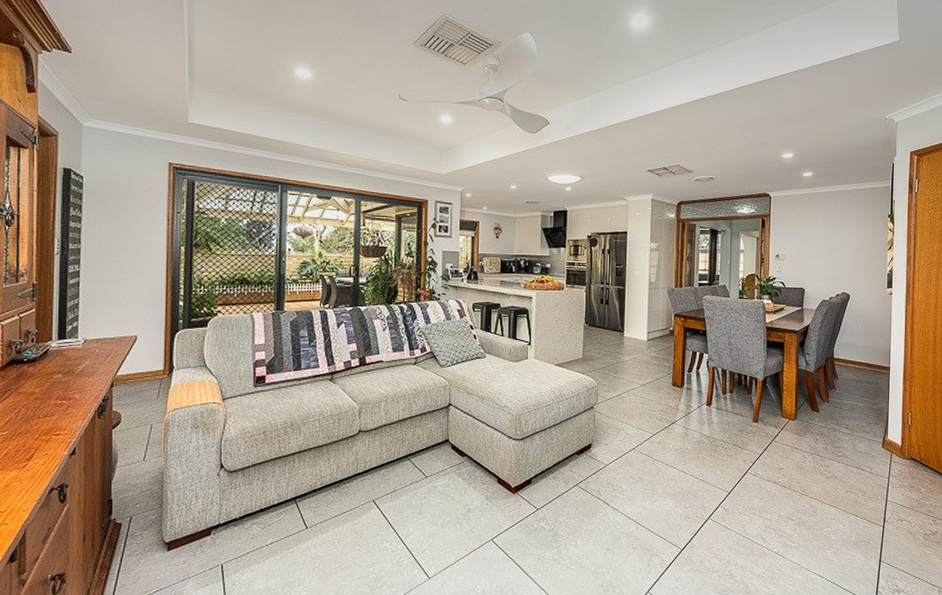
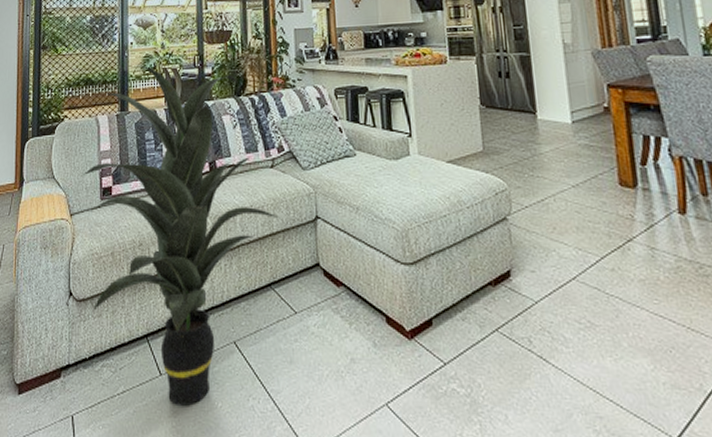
indoor plant: none [237,270,419,550] -> present [83,65,281,406]

